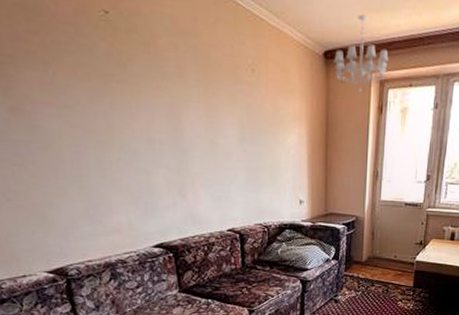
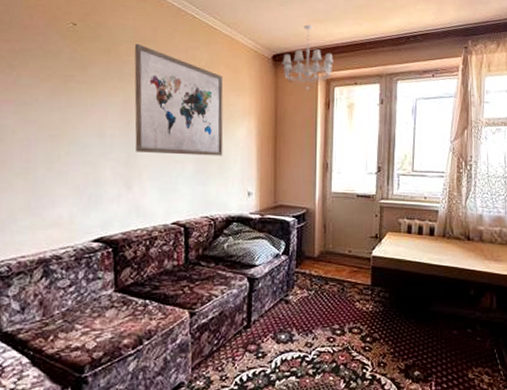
wall art: none [174,36,274,164] -> present [134,43,224,156]

